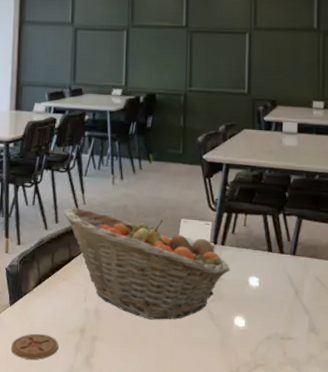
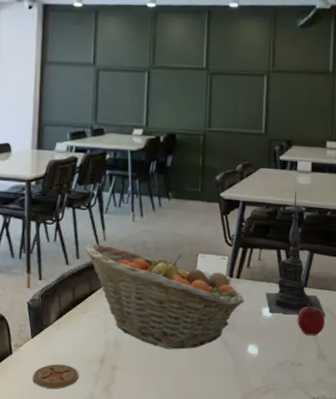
candle holder: none [252,153,316,286] -> present [266,190,325,316]
apple: none [286,273,316,307] -> present [297,304,325,335]

